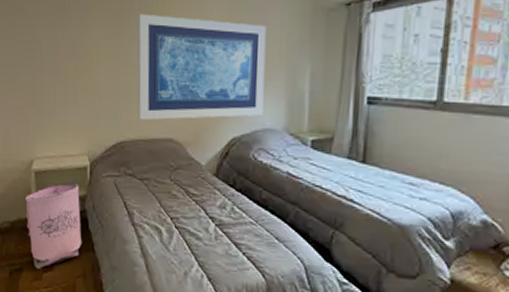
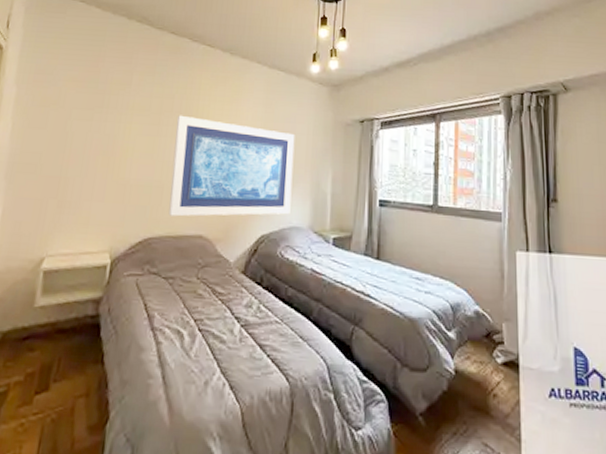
bag: present [26,182,82,269] -> none [22,283,95,390]

